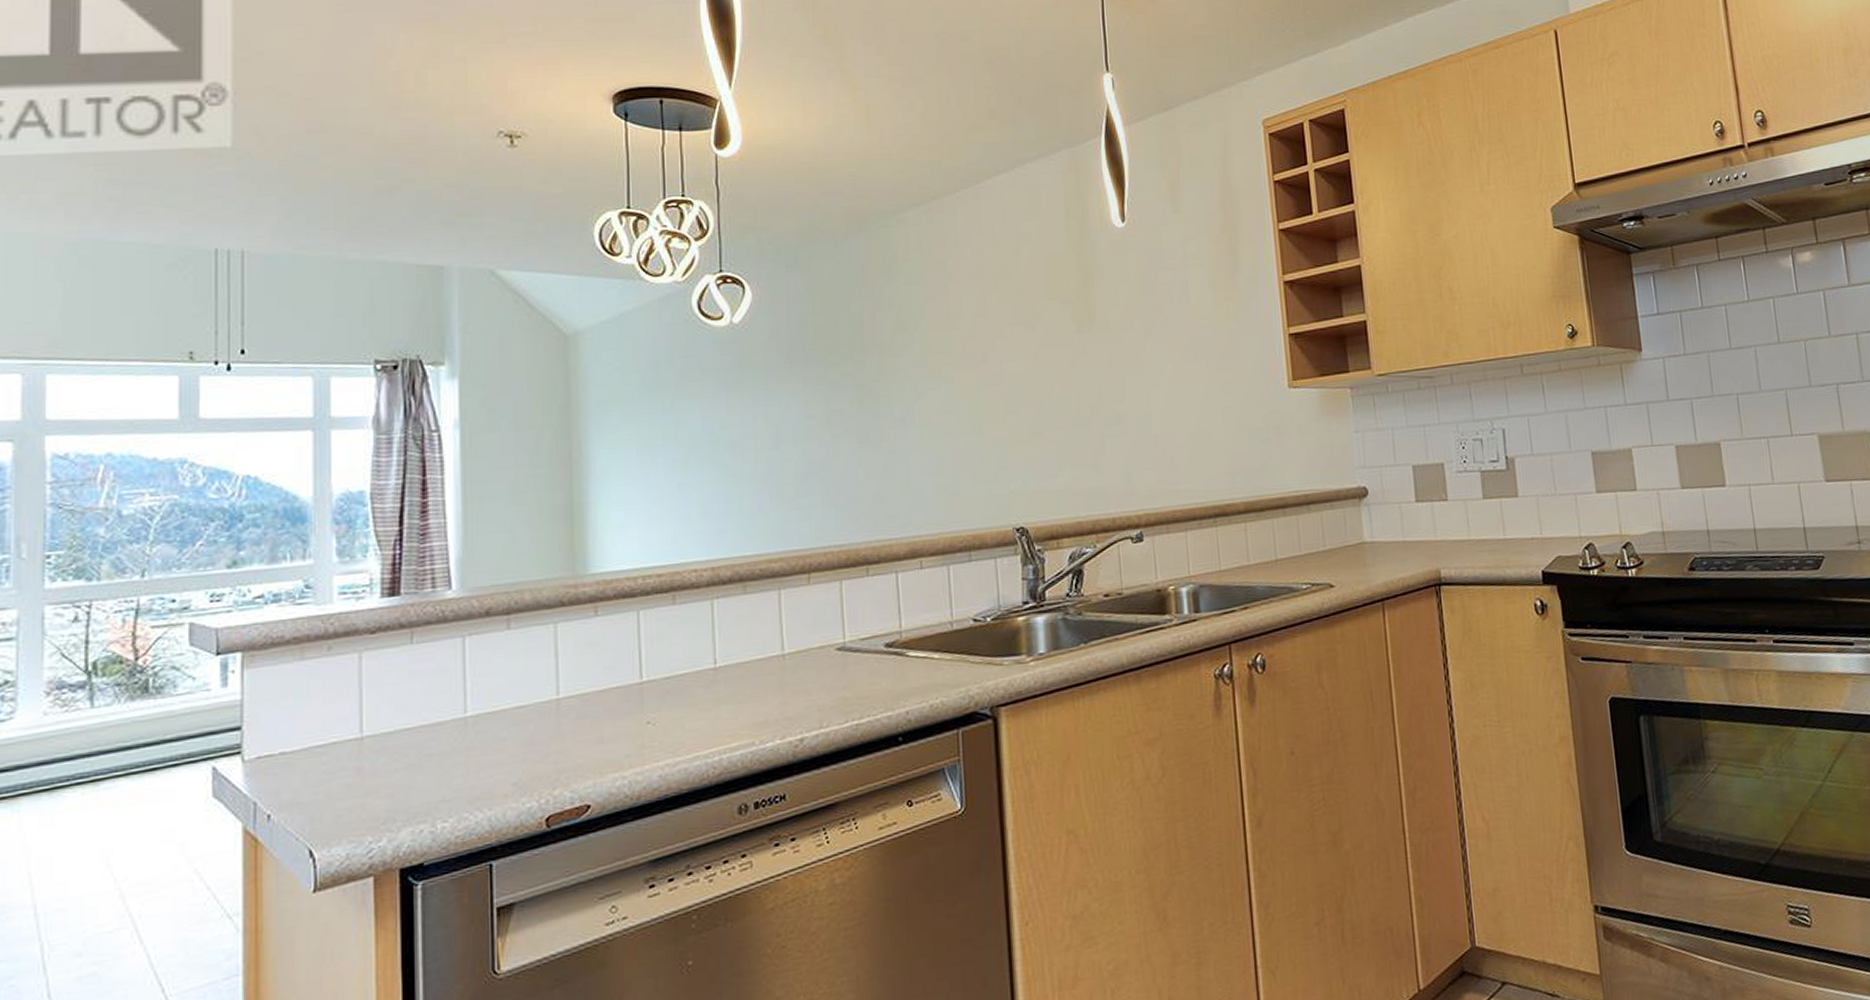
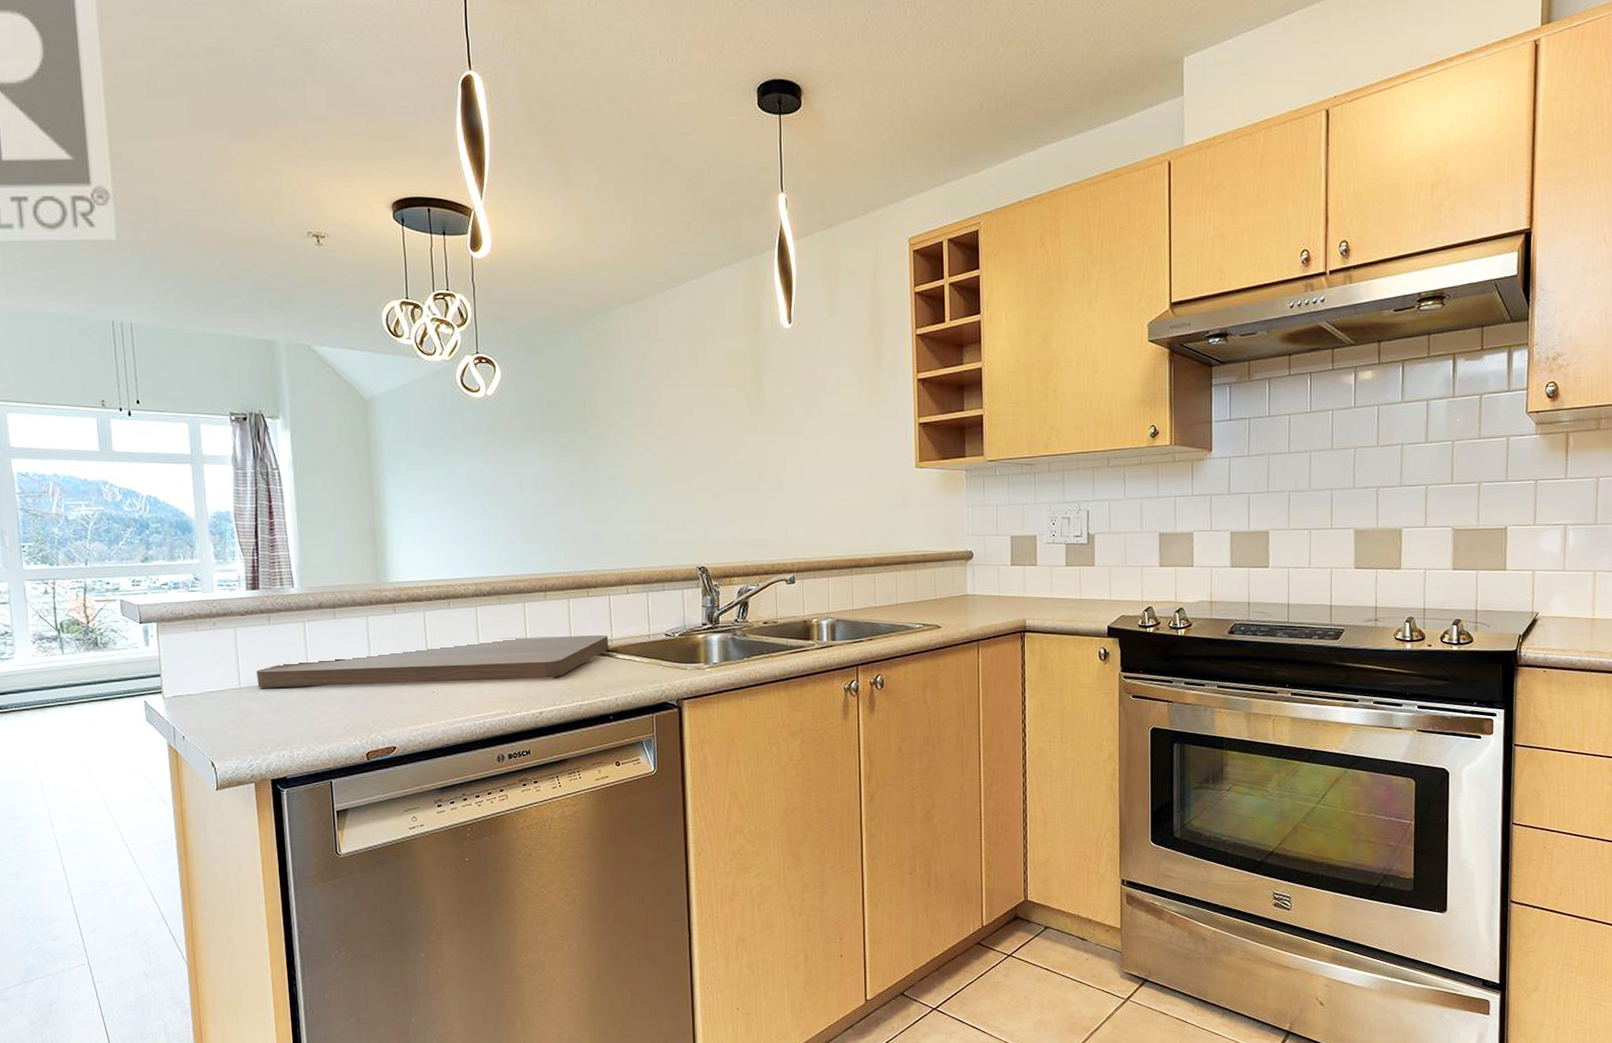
cutting board: none [388,626,897,735] -> present [257,635,609,688]

